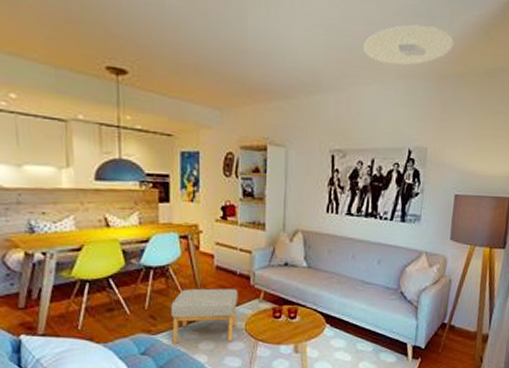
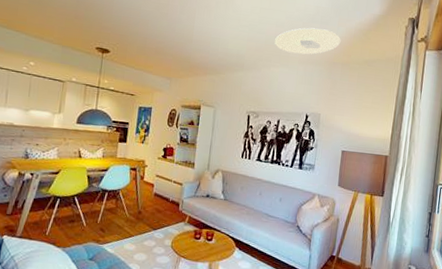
footstool: present [171,288,239,343] -> none [114,209,169,256]

